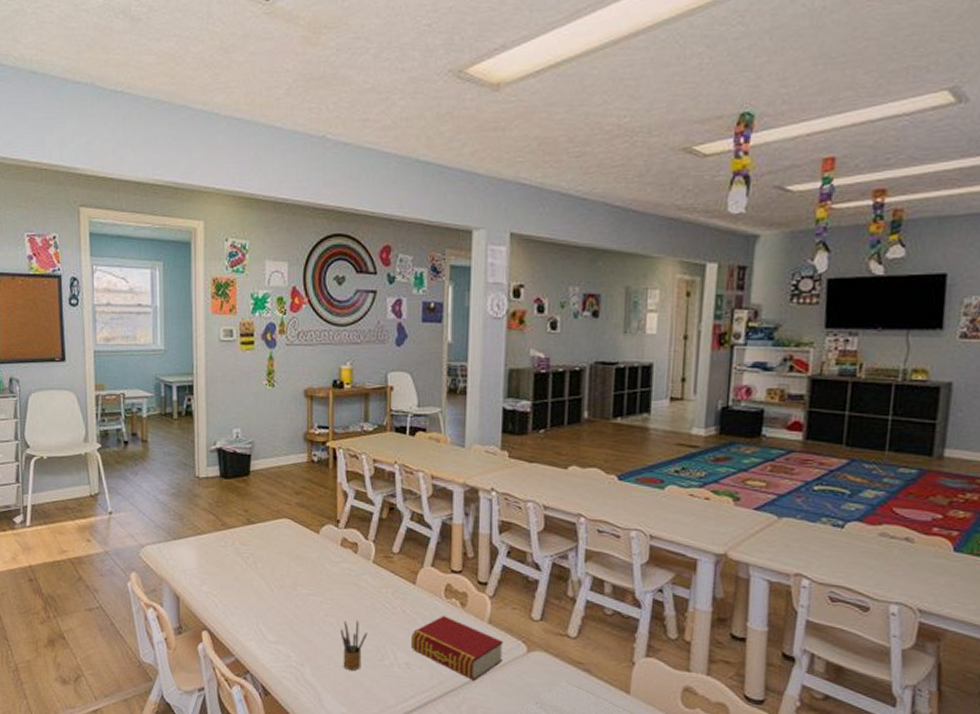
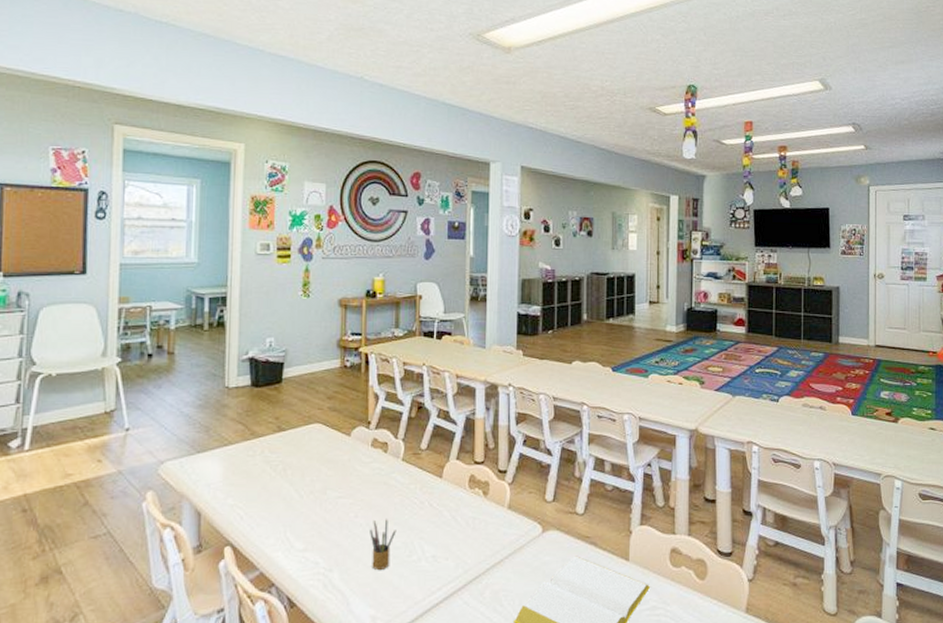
book: present [411,616,503,681] -> none [438,506,521,565]

